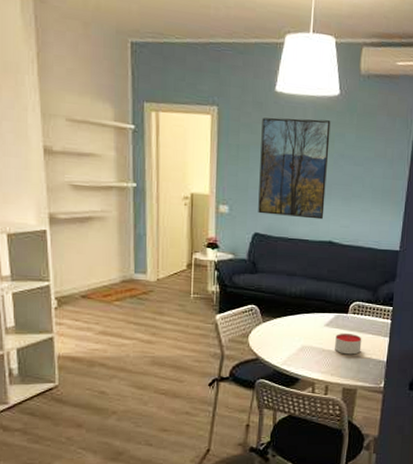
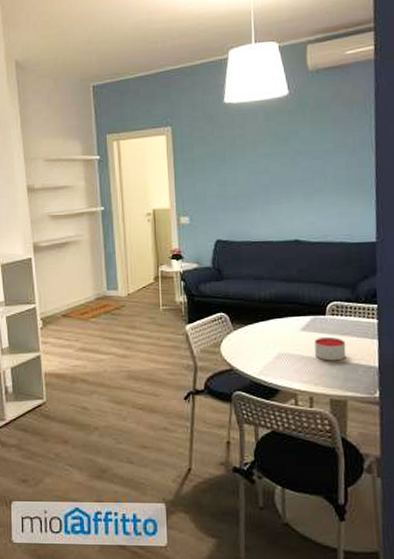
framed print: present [258,117,331,220] -> none [214,121,287,221]

